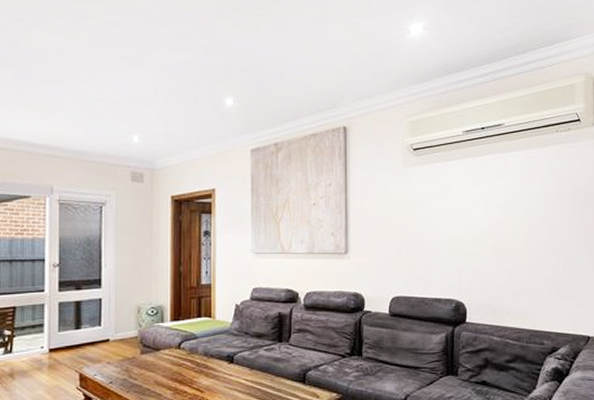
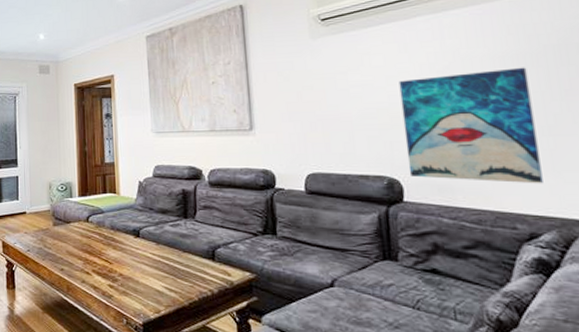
wall art: none [470,207,564,306] -> present [399,67,543,184]

